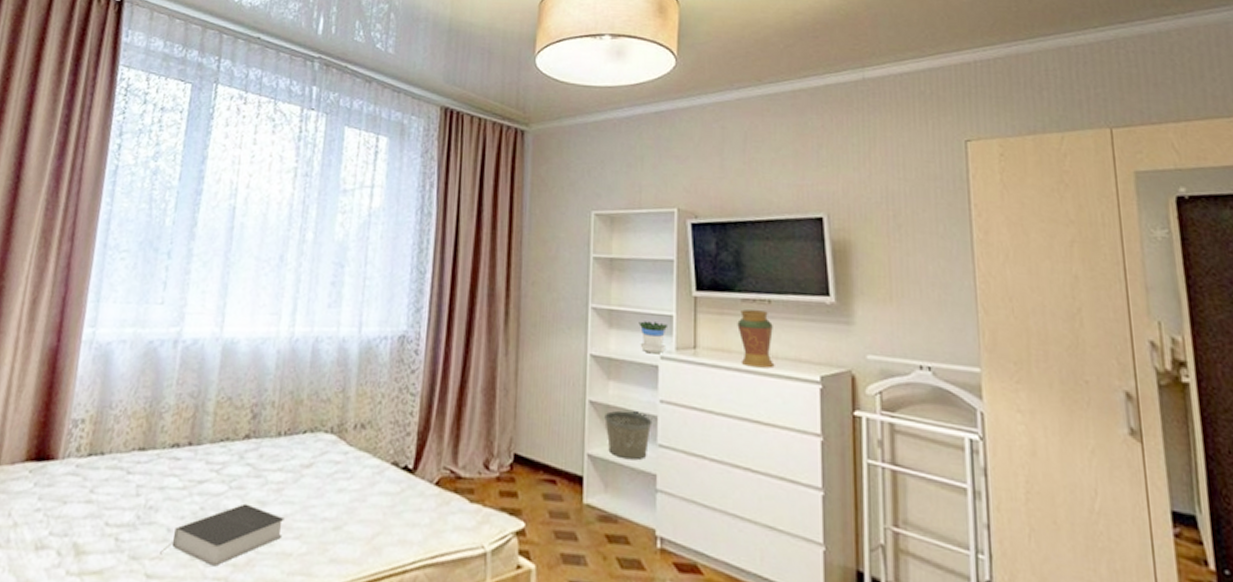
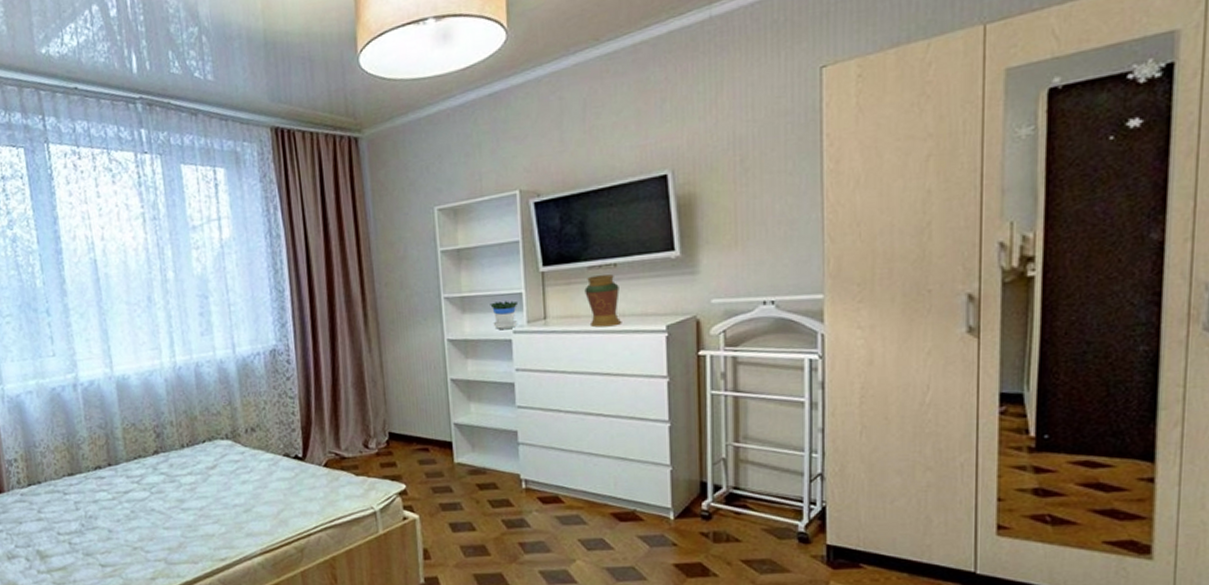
book: present [160,503,284,567] -> none [107,503,204,552]
basket: present [604,410,653,461] -> none [466,382,510,423]

